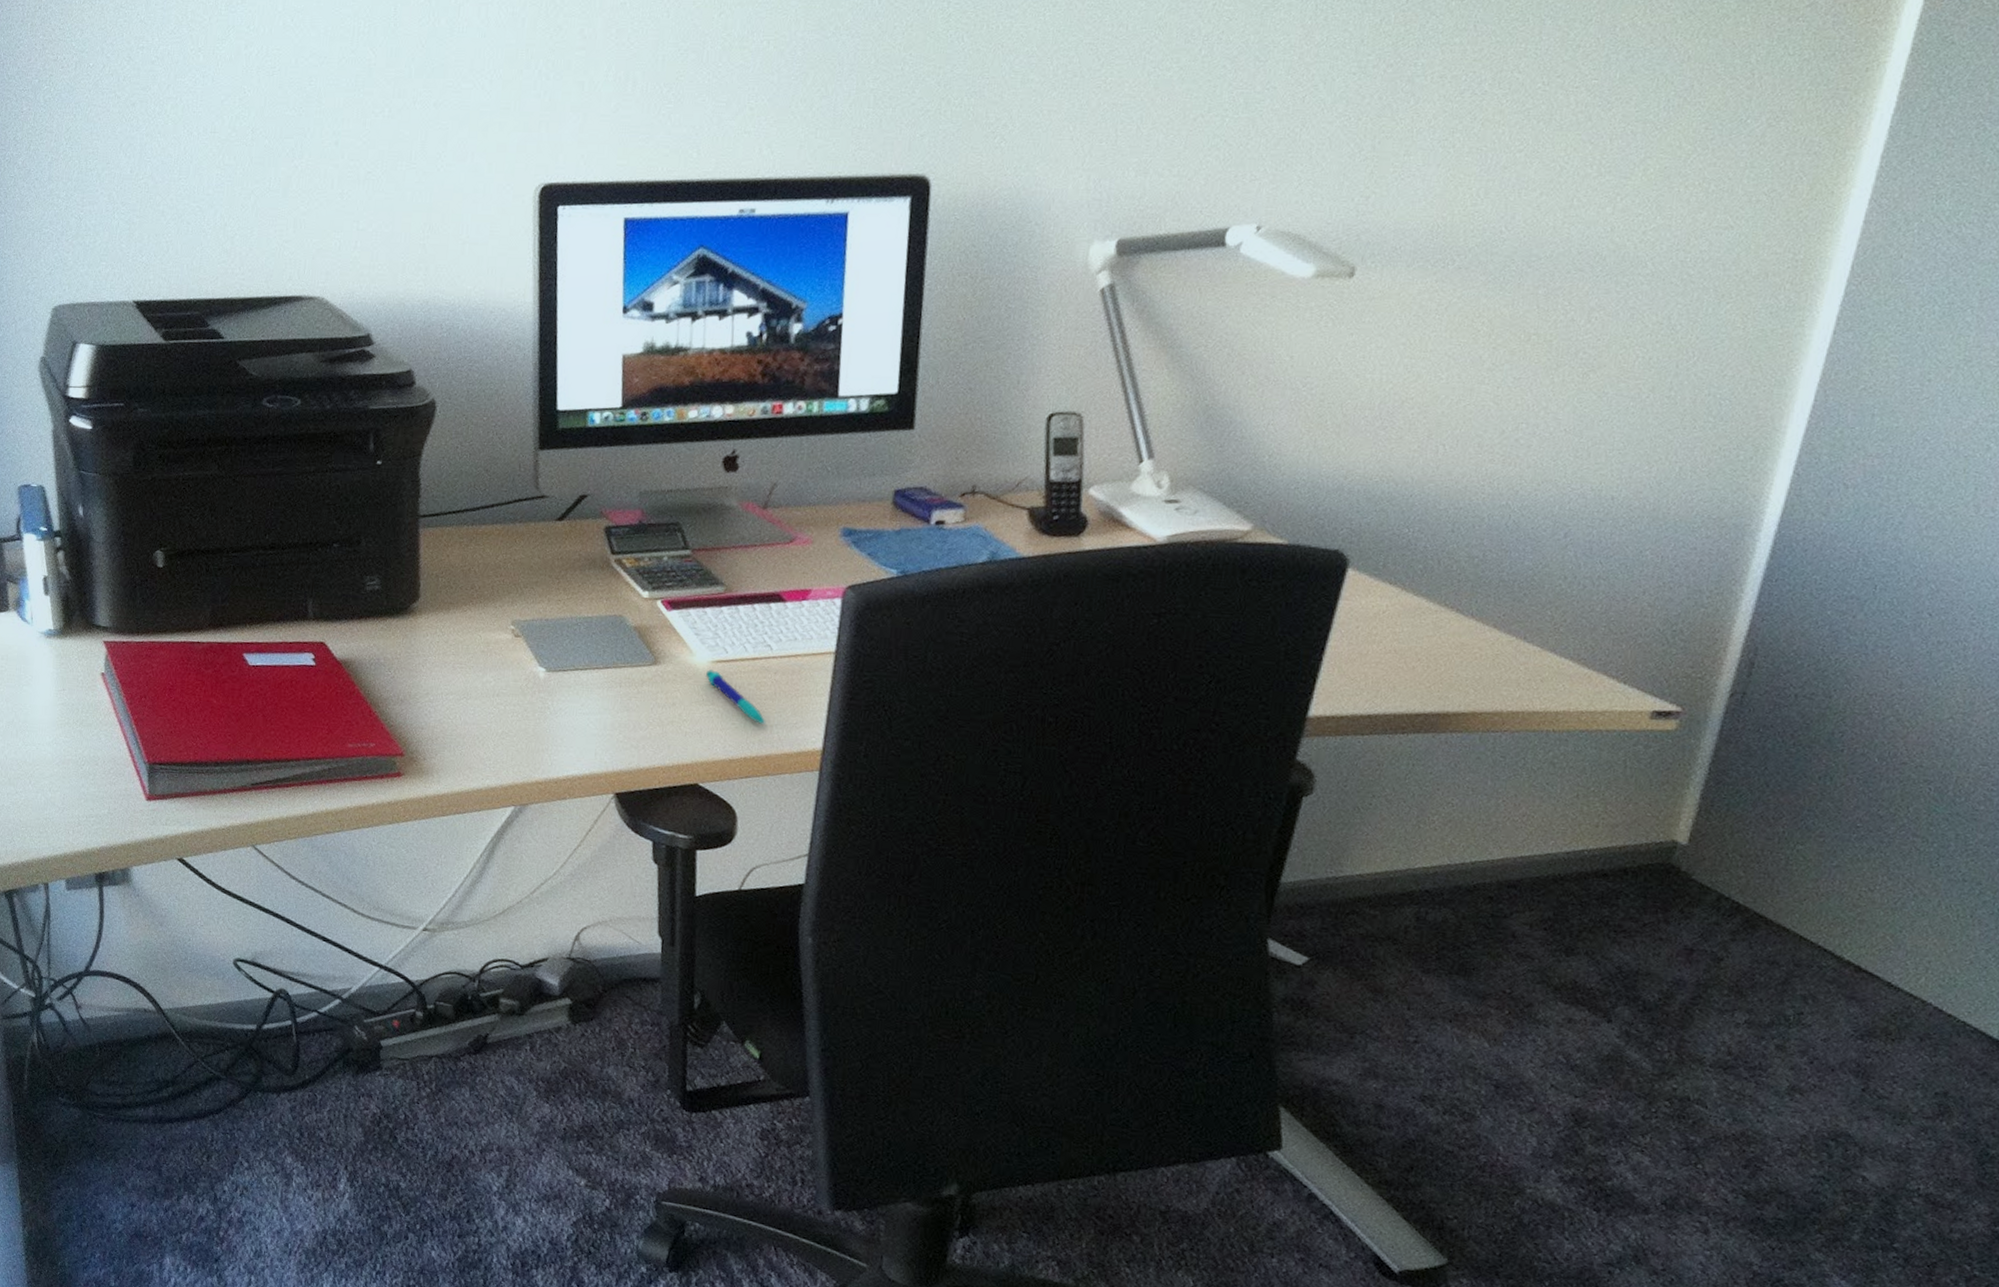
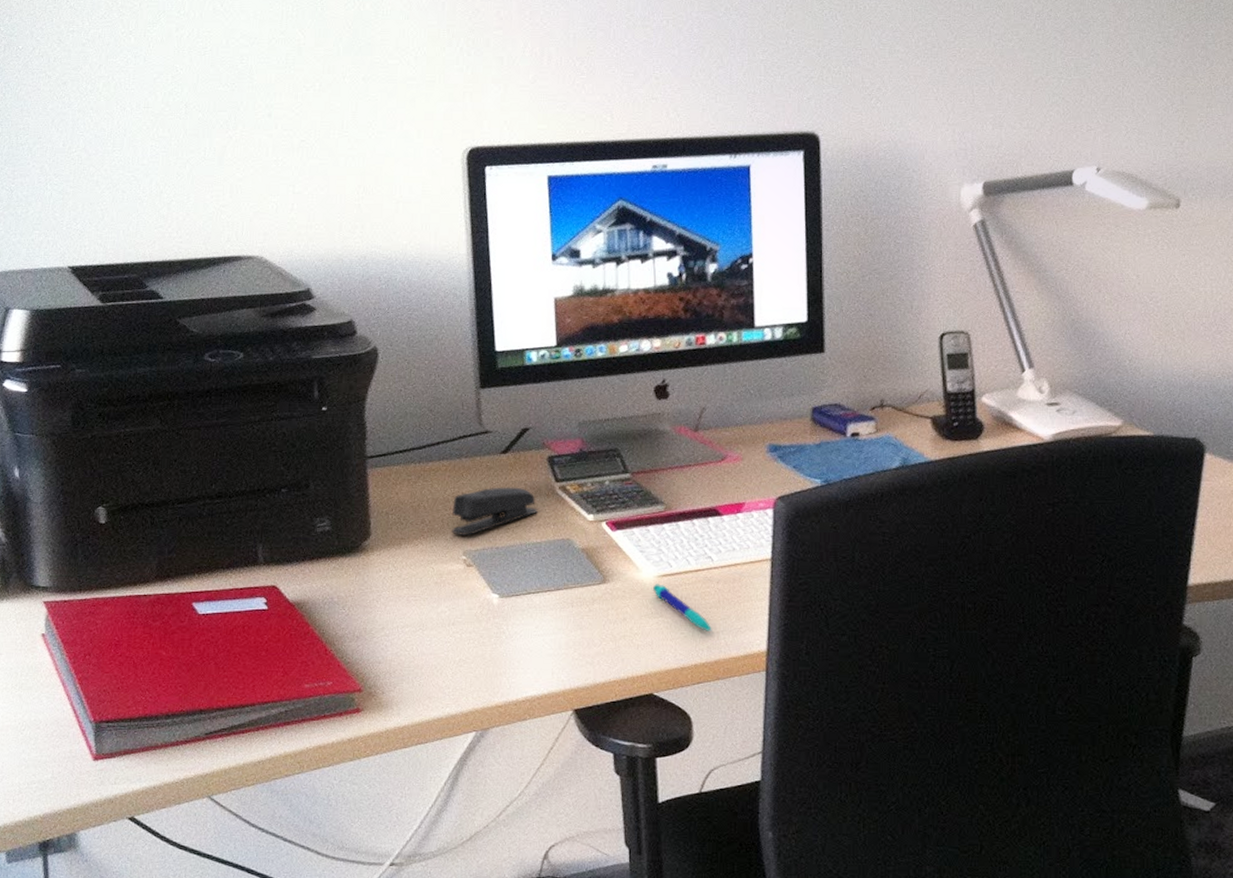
stapler: none [501,556,591,605] -> present [452,487,538,535]

